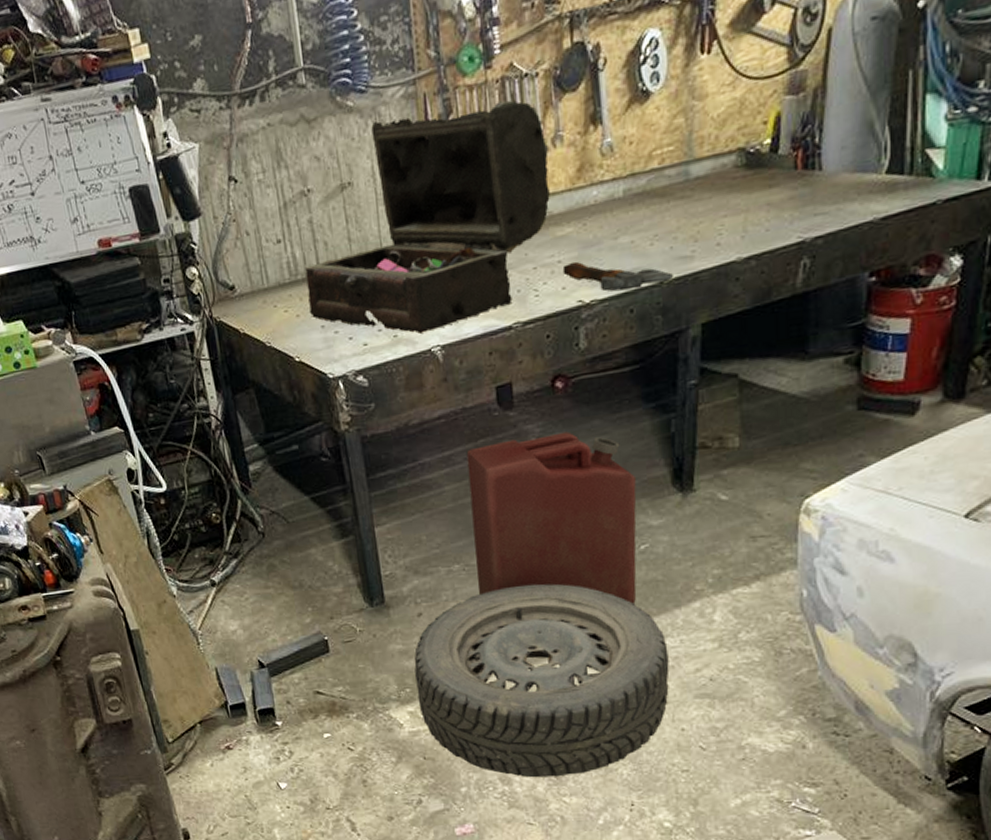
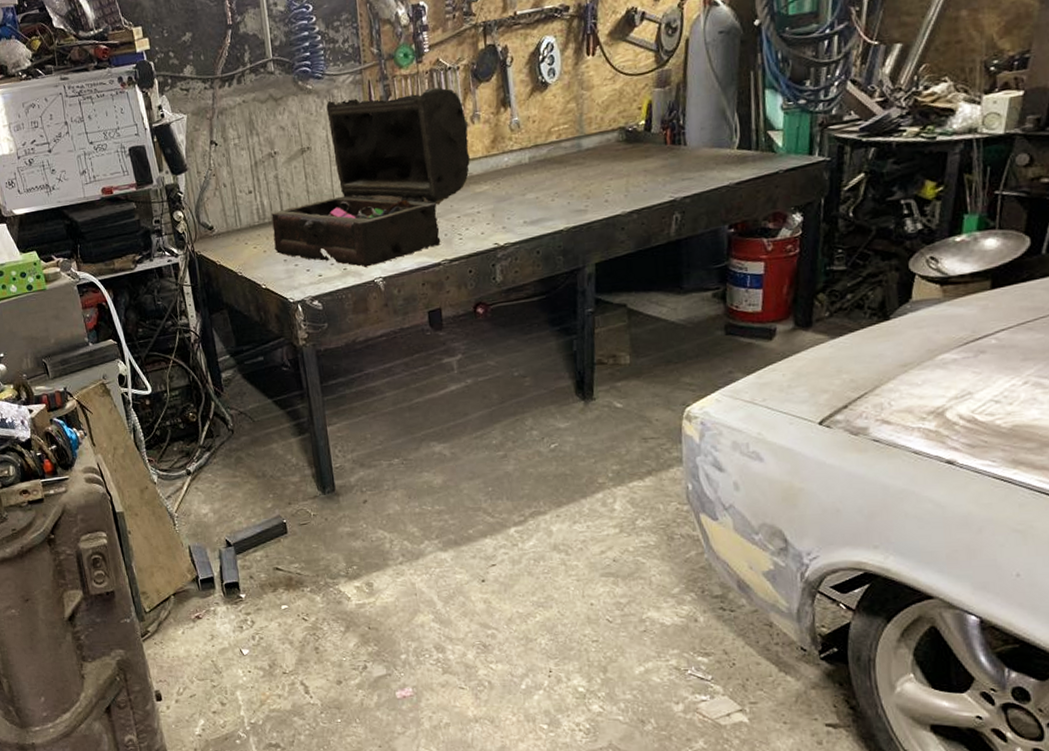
car tire: present [414,583,670,778] -> none [360,476,579,647]
jerry can: present [466,431,637,604] -> none [404,349,549,494]
hatchet: present [562,261,673,292] -> none [481,212,571,237]

